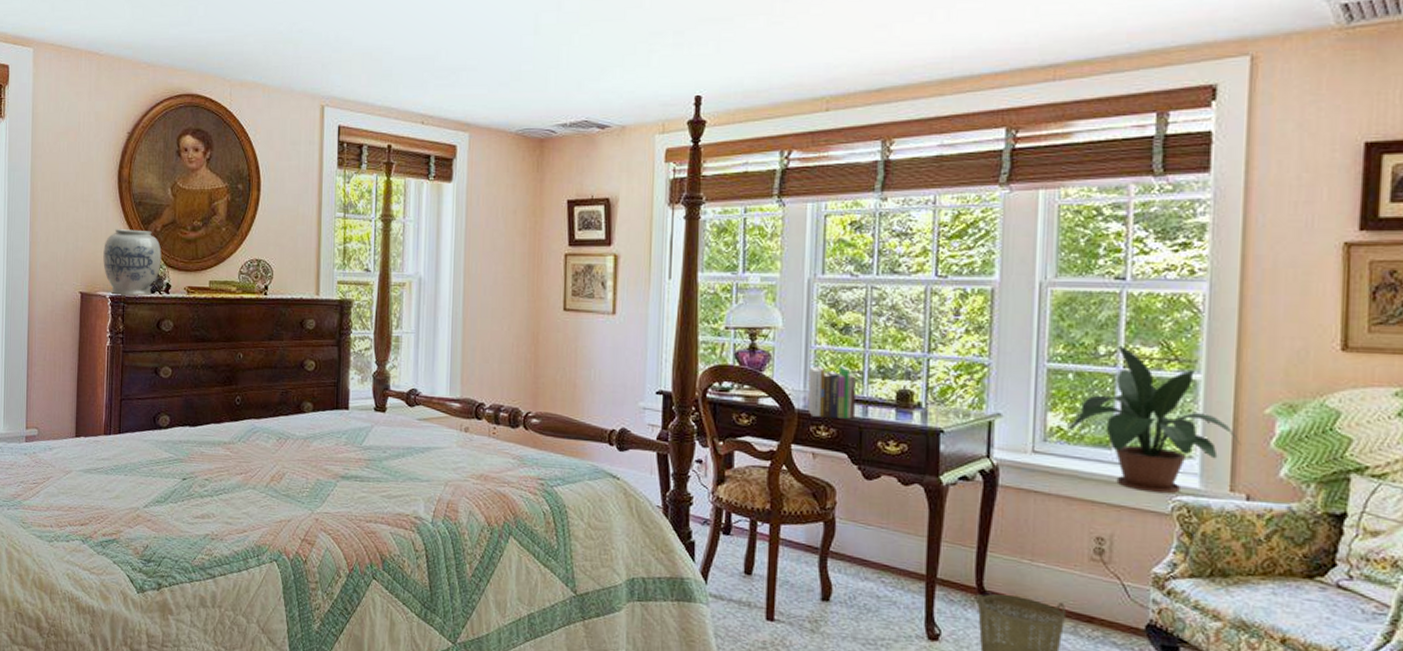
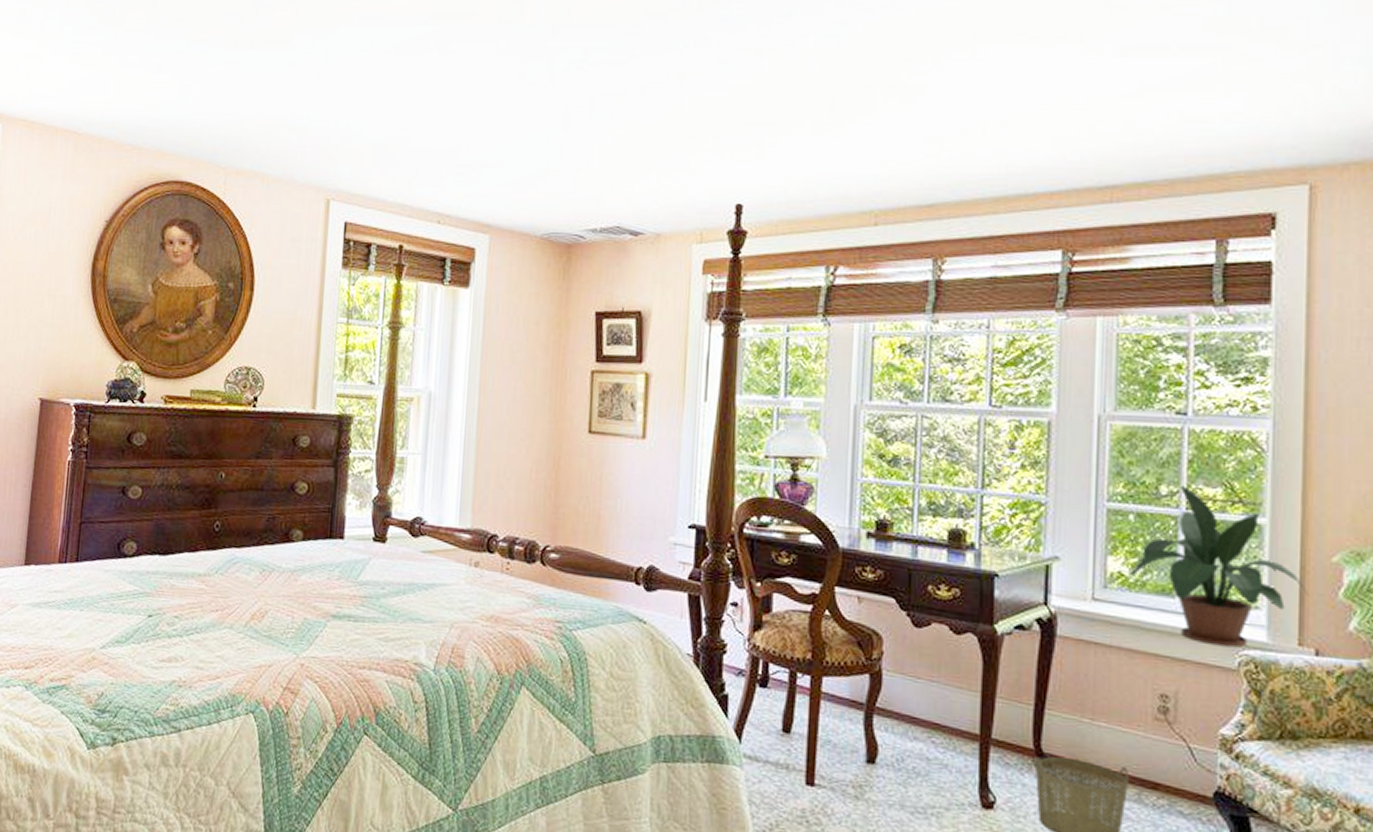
vase: present [103,228,162,296] -> none [68,327,138,405]
books: present [807,365,856,419] -> none [853,500,905,560]

